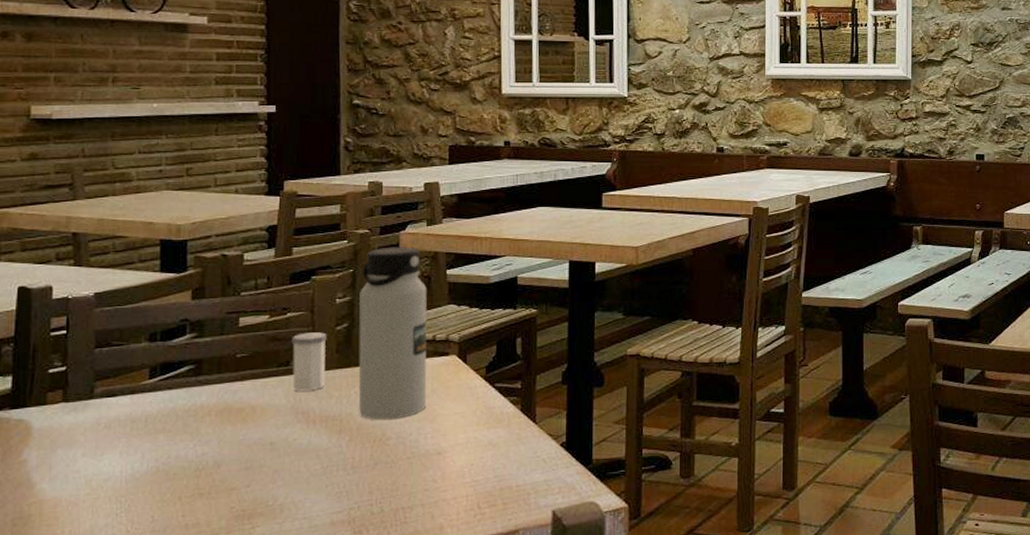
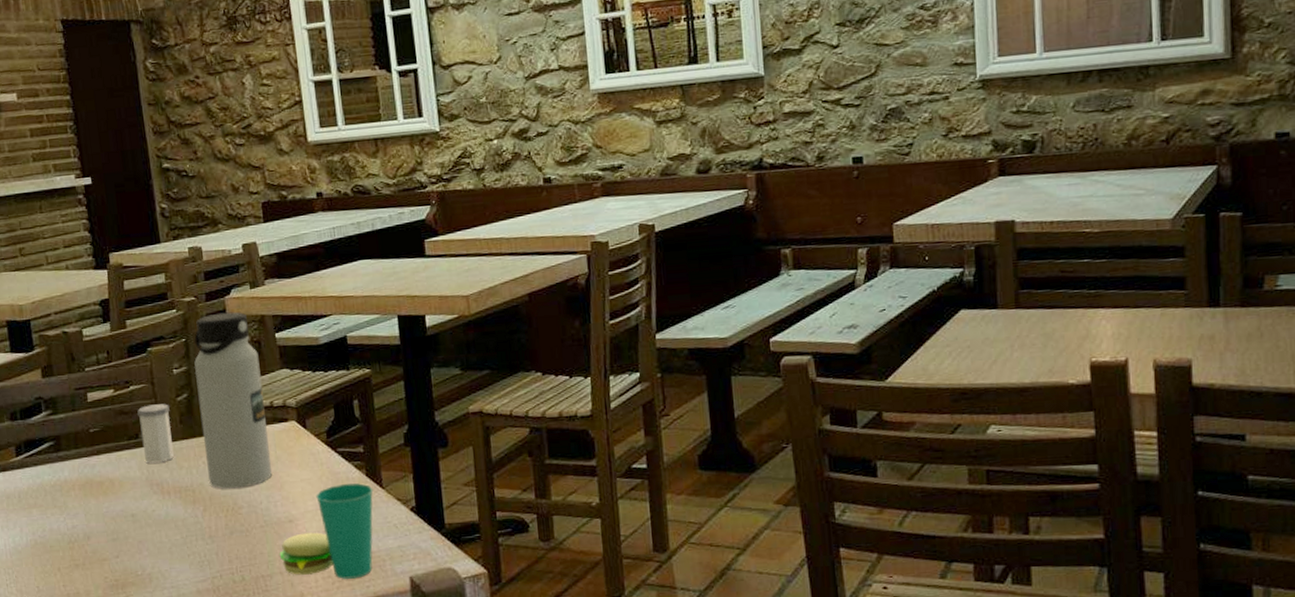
cup: none [423,418,526,512] -> present [279,483,374,579]

